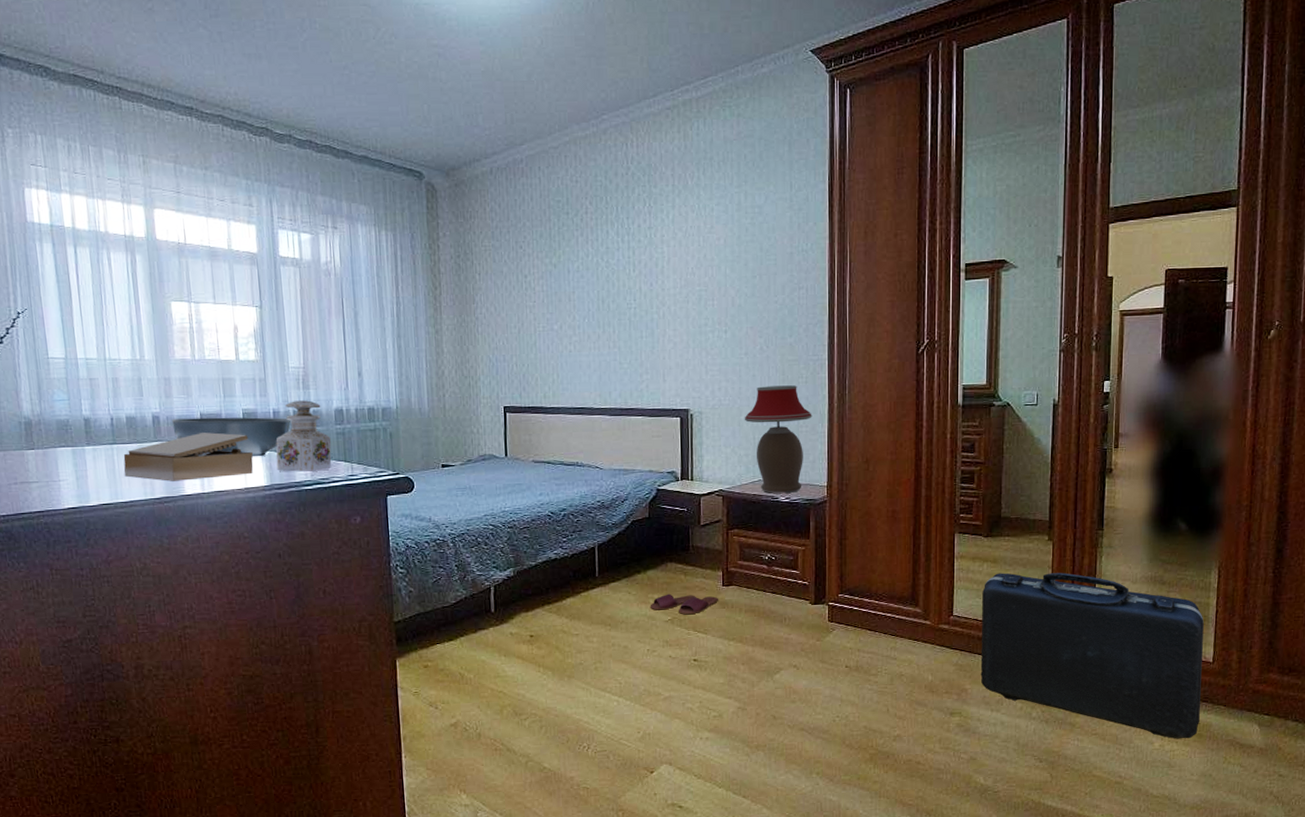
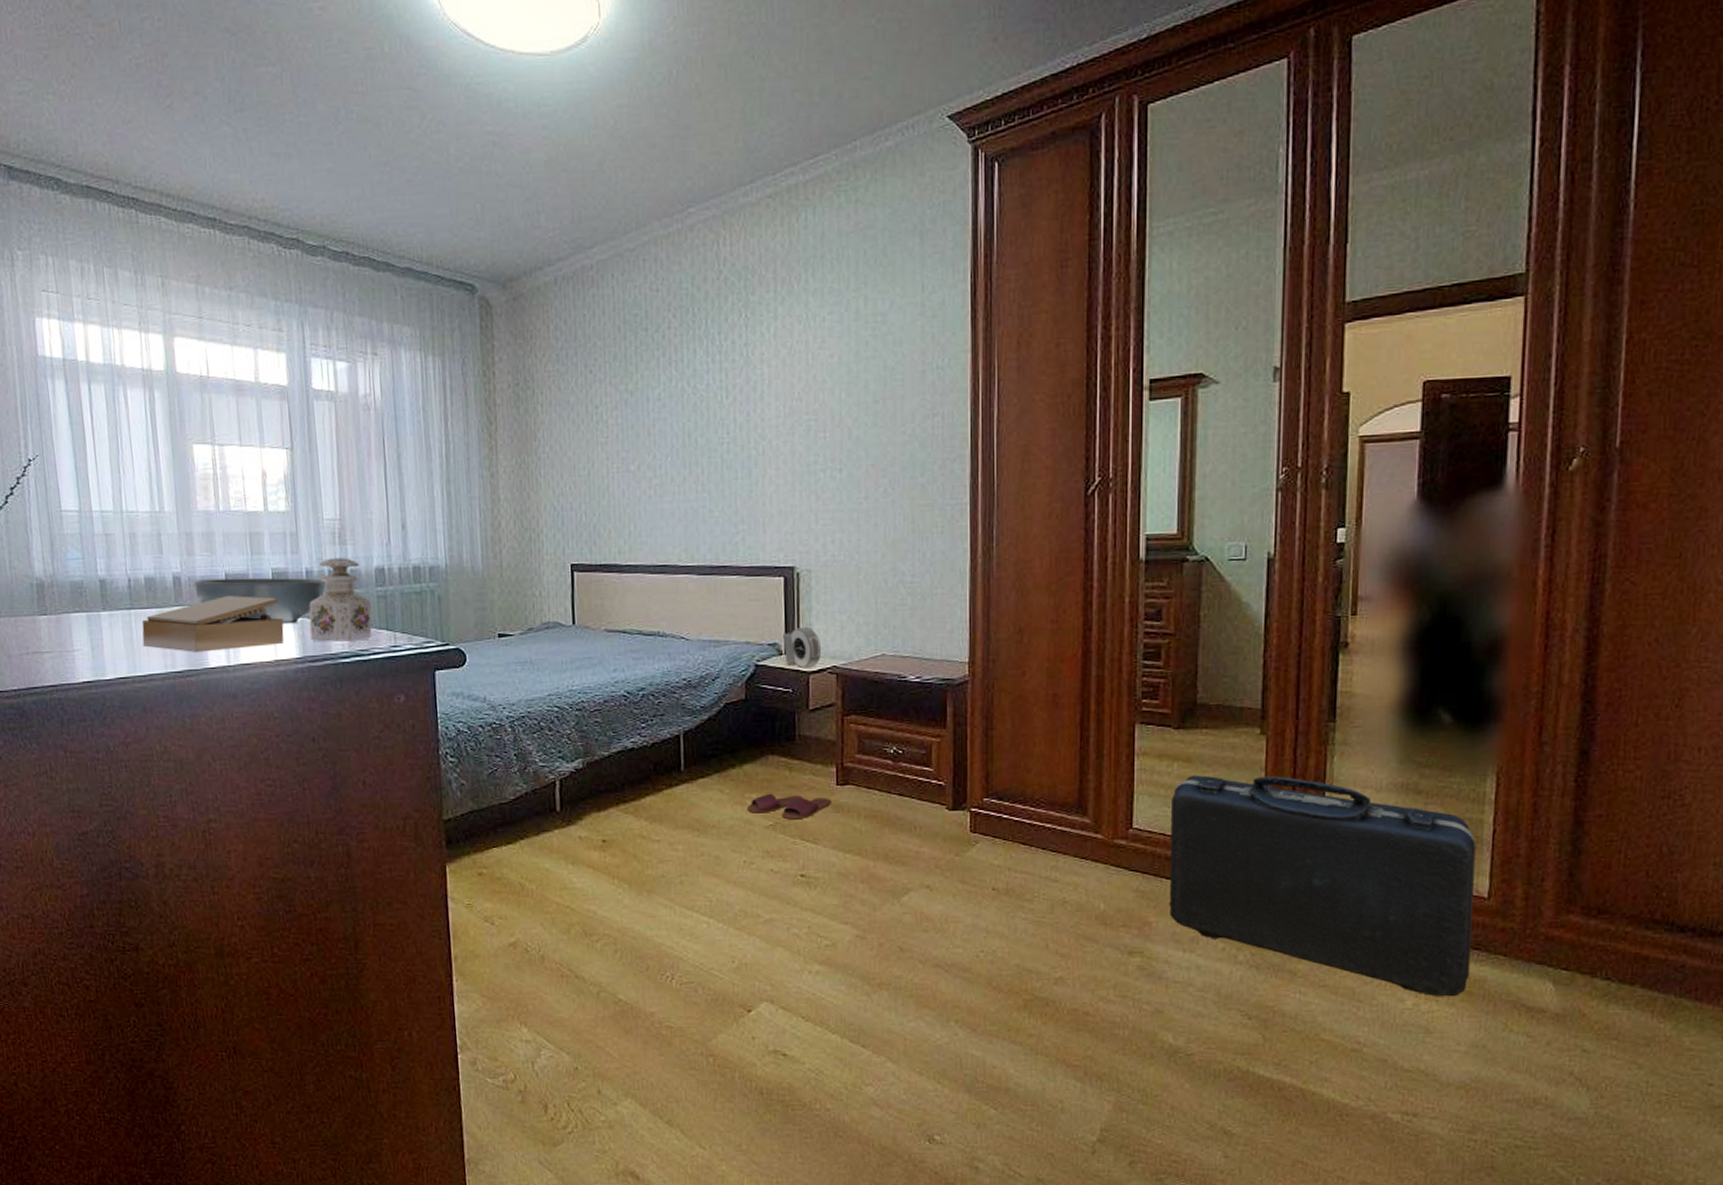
alarm clock: none [679,457,711,491] -> present [782,626,822,668]
table lamp: present [744,385,812,493] -> none [863,536,950,671]

